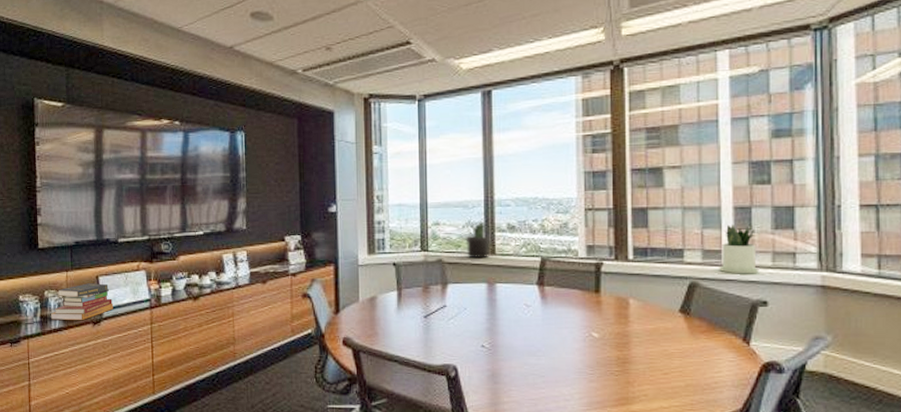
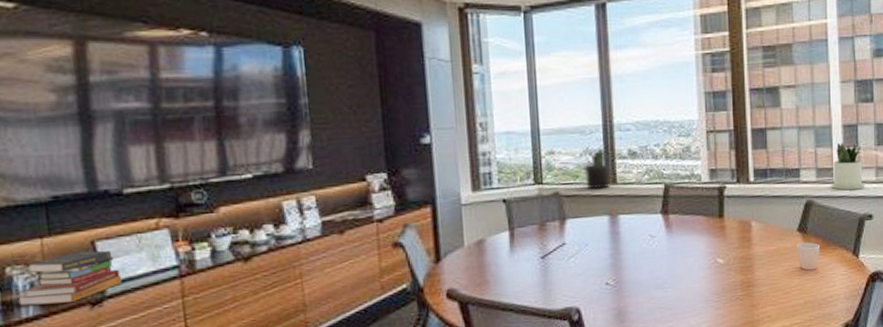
cup: none [678,324,705,353] -> present [796,242,821,271]

